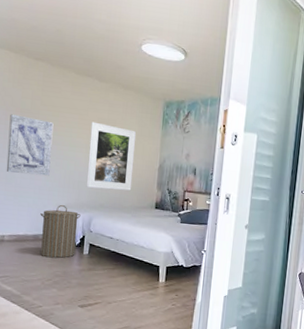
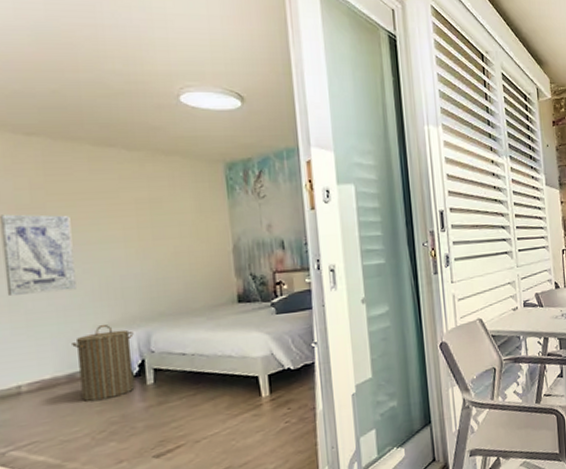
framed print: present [86,121,136,191] -> none [126,205,201,294]

